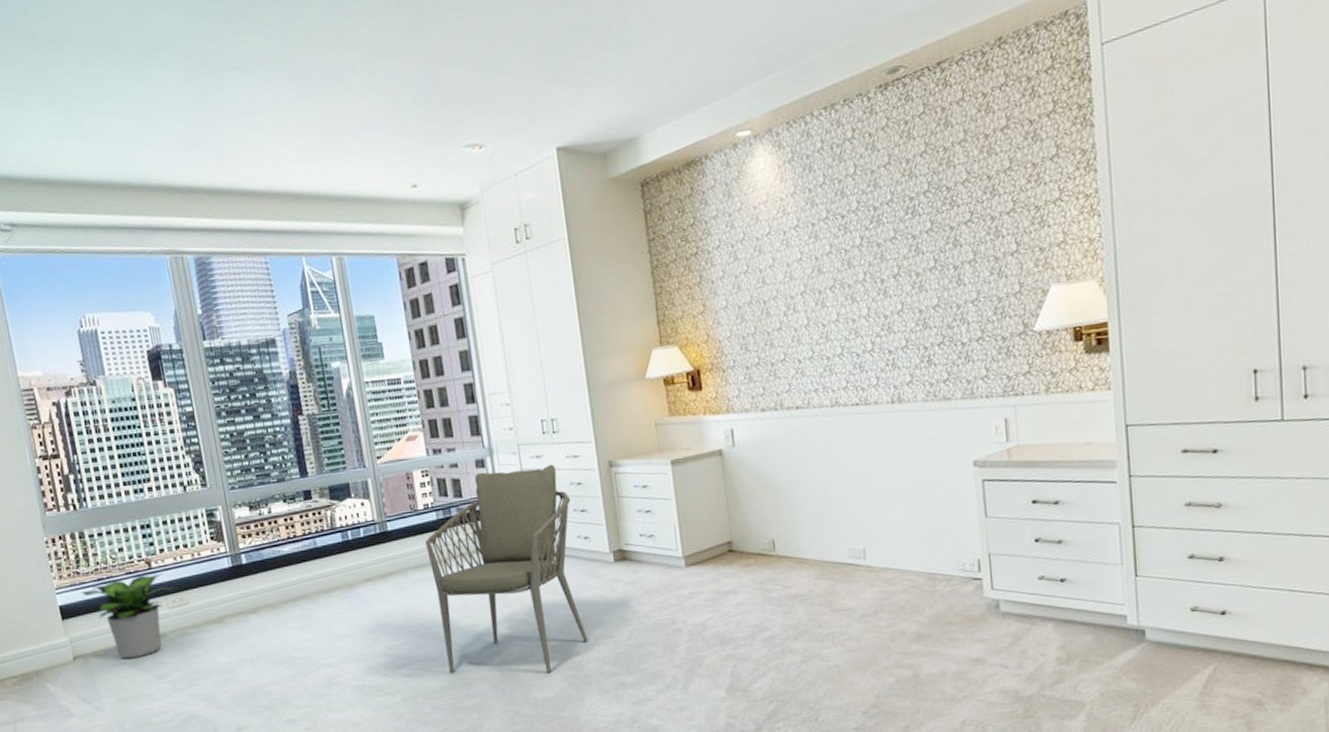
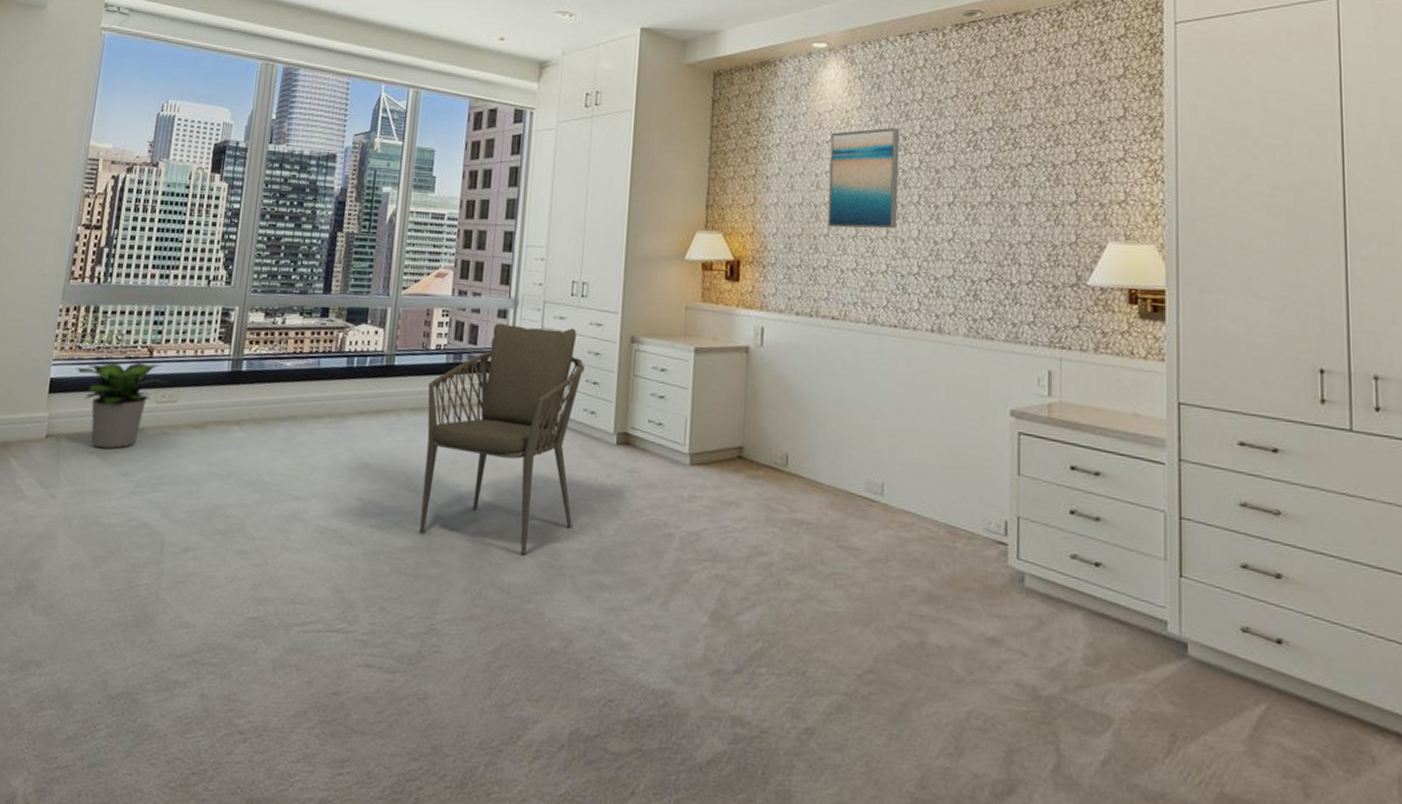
wall art: none [768,207,847,321] -> present [828,127,900,230]

